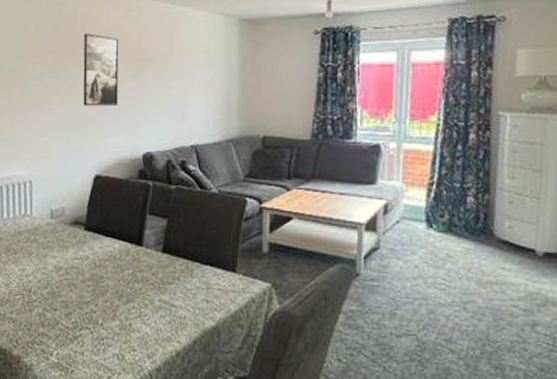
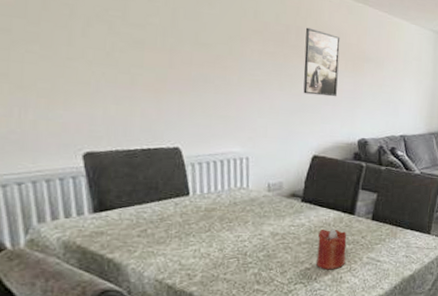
candle: none [103,262,135,314] -> present [316,228,347,270]

